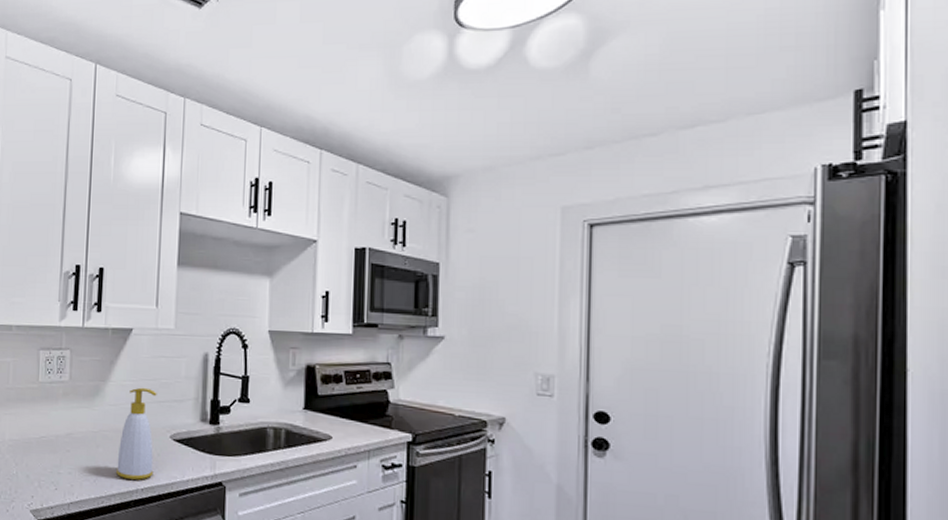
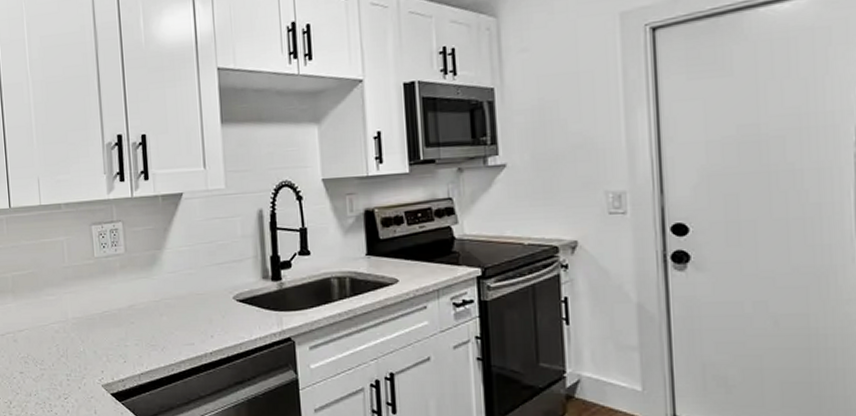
soap bottle: present [115,387,157,480] -> none [182,251,221,344]

